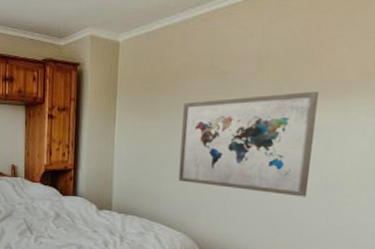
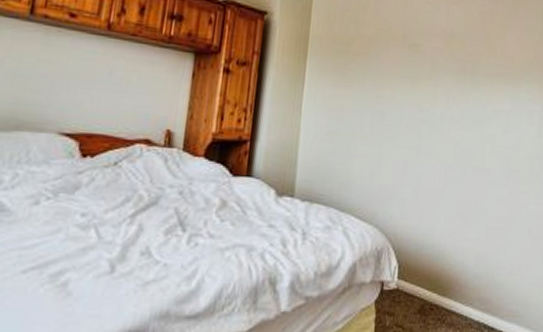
wall art: present [178,91,319,197] -> none [370,71,495,184]

